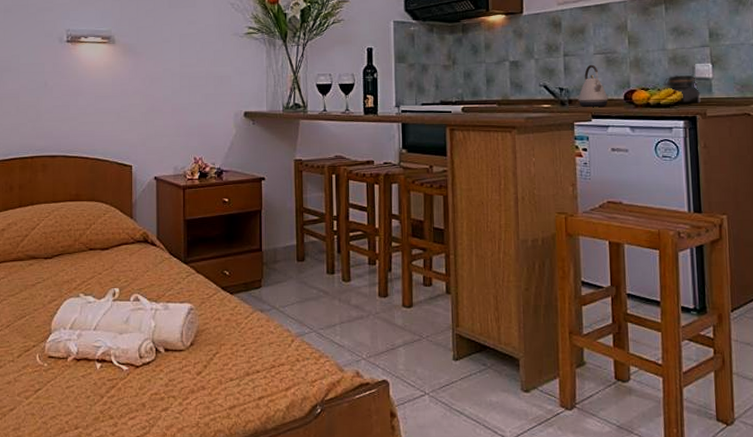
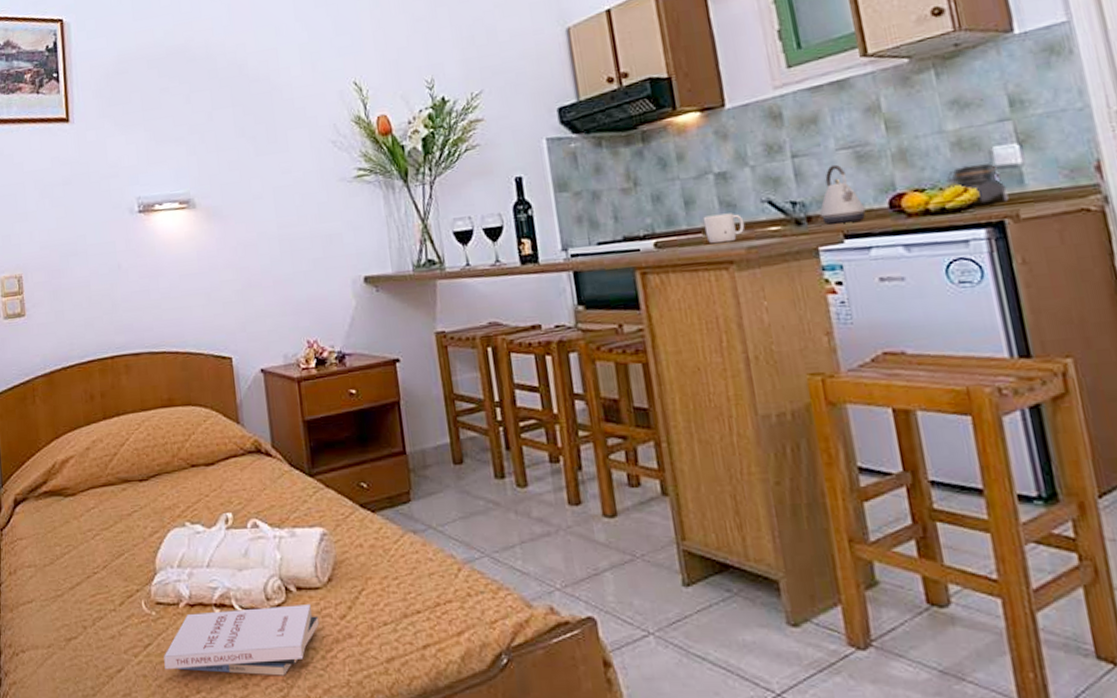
books: none [50,362,180,417] -> present [164,604,320,676]
mug: none [498,91,526,113] -> present [702,213,745,244]

